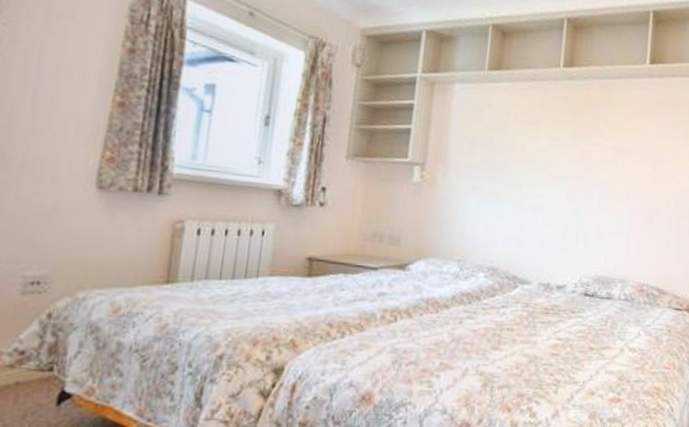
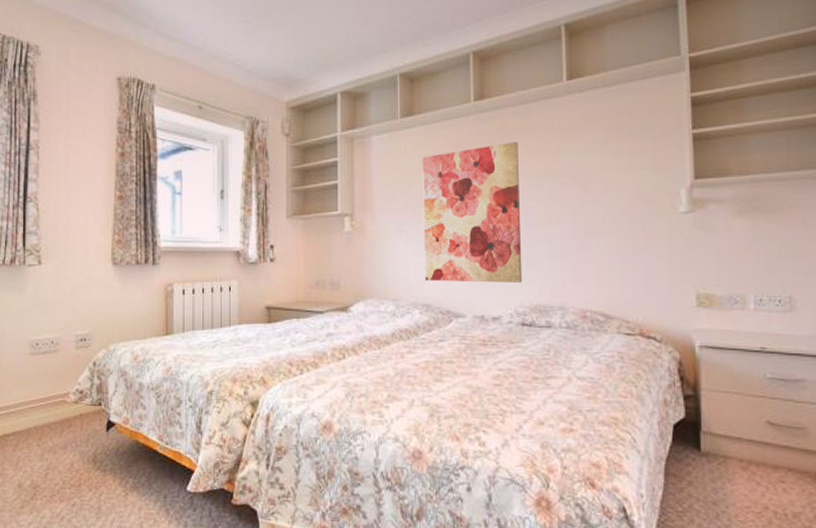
wall art: none [494,113,600,253] -> present [422,141,523,283]

